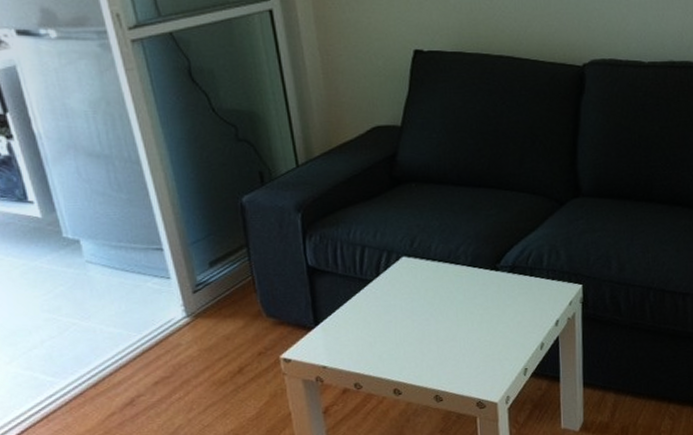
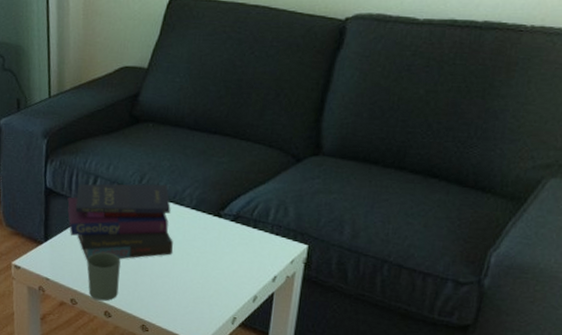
books: none [334,245,455,338] -> present [67,183,173,260]
mug: none [366,325,405,379] -> present [87,252,121,301]

